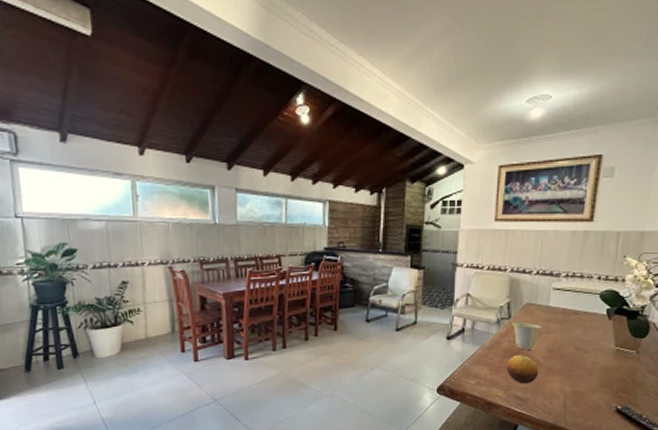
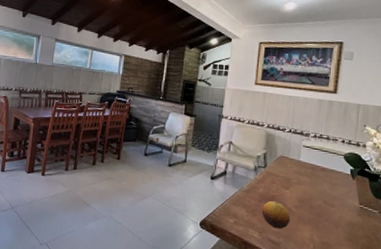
cup: present [511,322,542,350] -> none [267,171,293,198]

